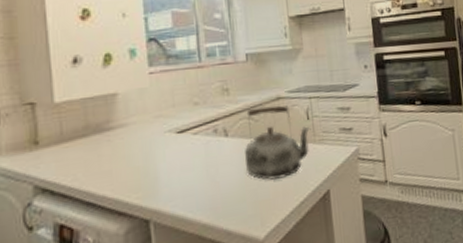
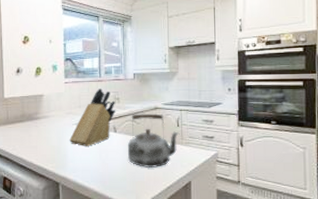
knife block: none [161,77,226,162] -> present [69,88,116,146]

